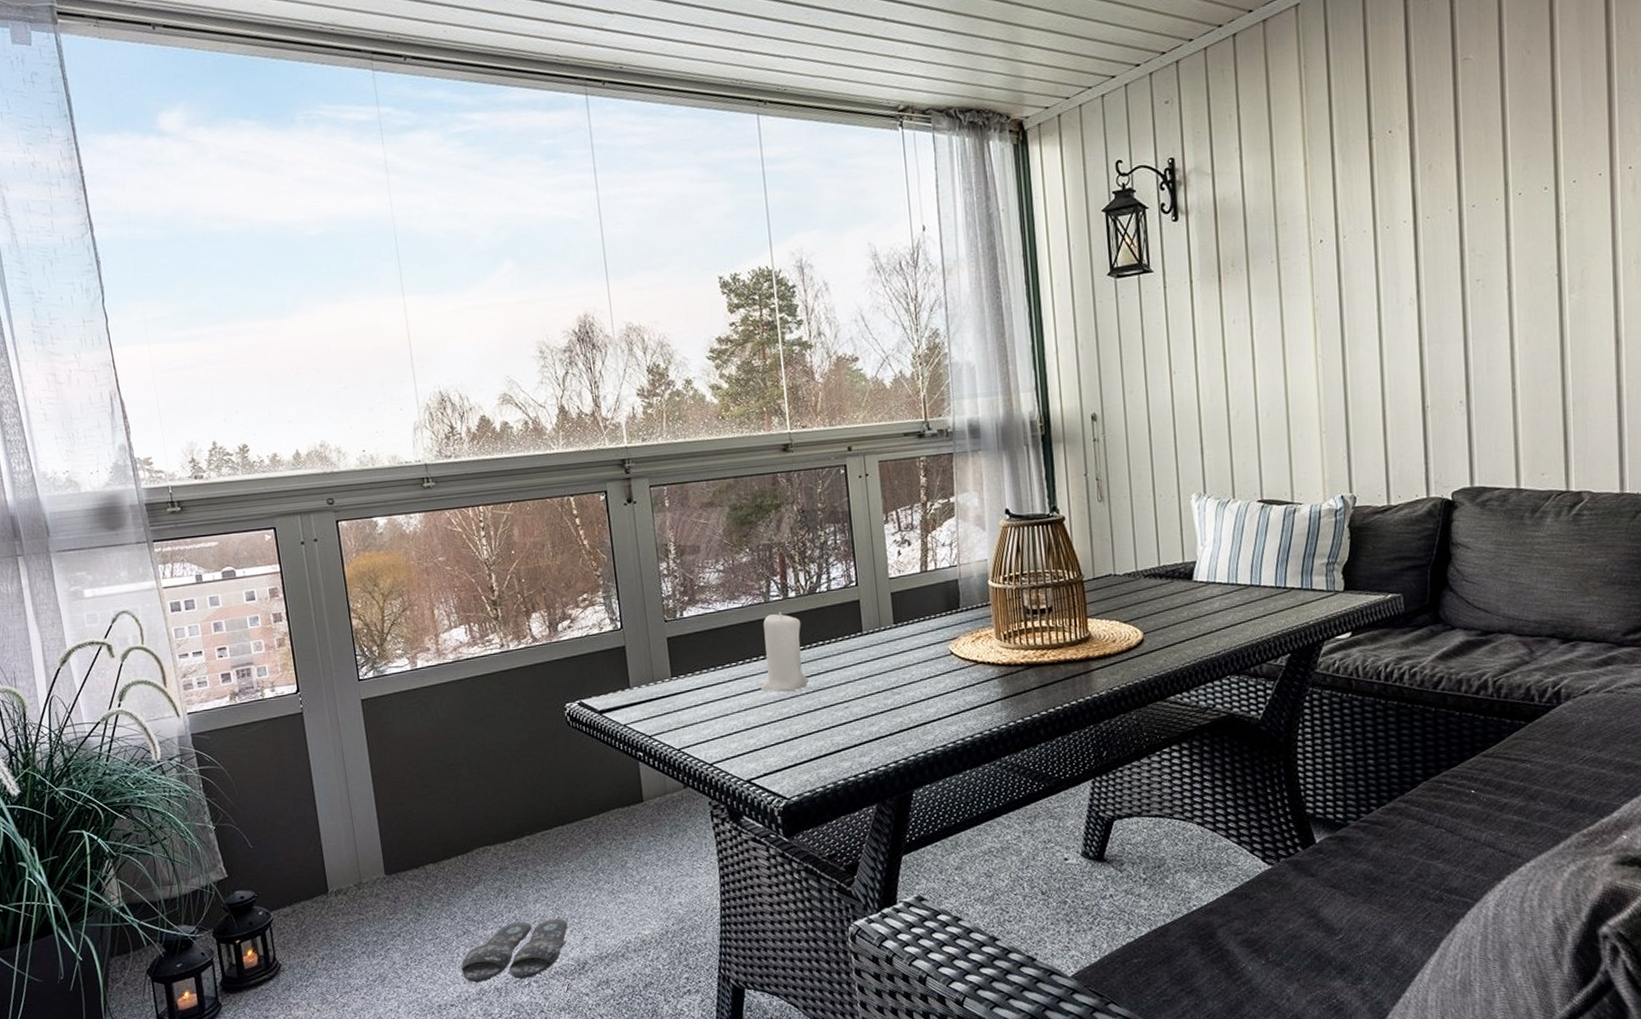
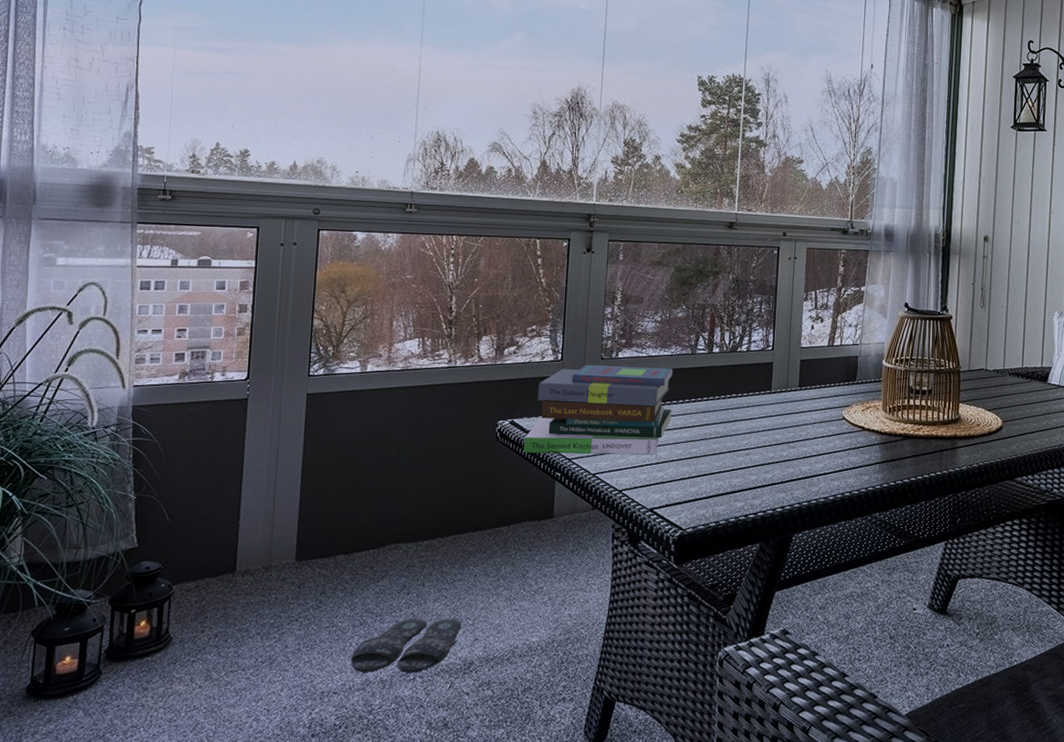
books: none [597,622,755,735] -> present [524,364,673,455]
candle: present [761,611,809,693] -> none [676,363,720,435]

